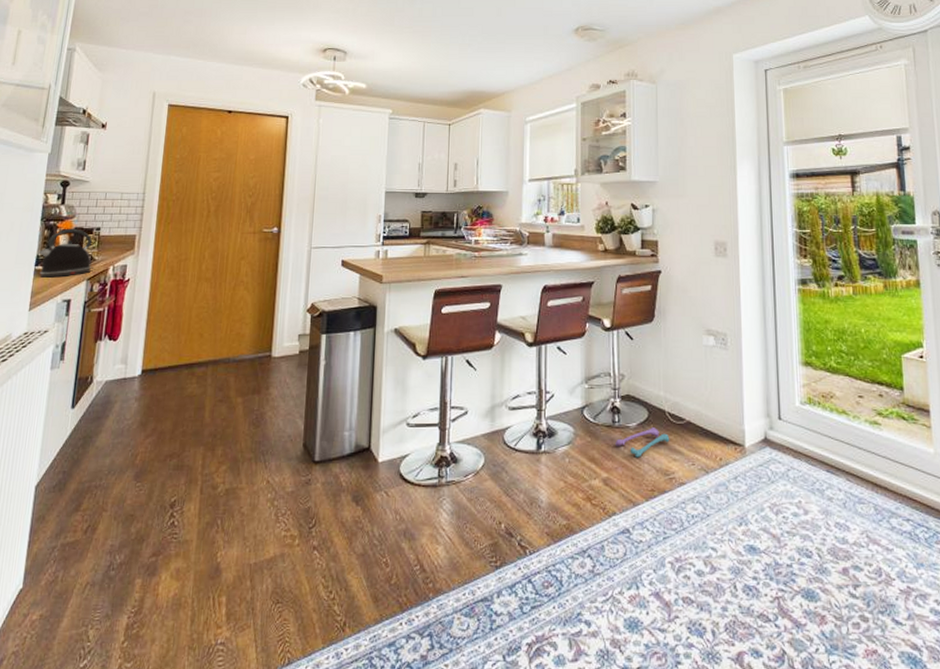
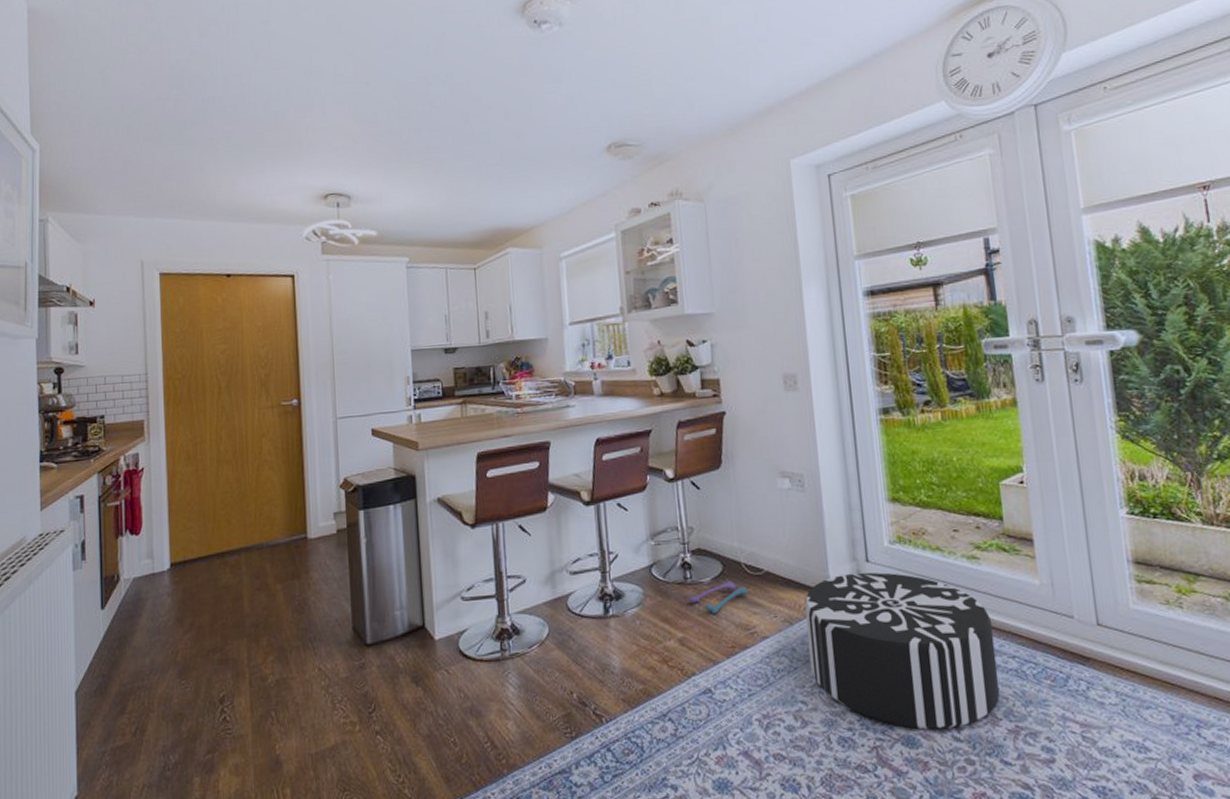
kettle: present [38,229,93,278] -> none [40,419,103,474]
pouf: none [720,429,895,584] -> present [804,572,1000,730]

